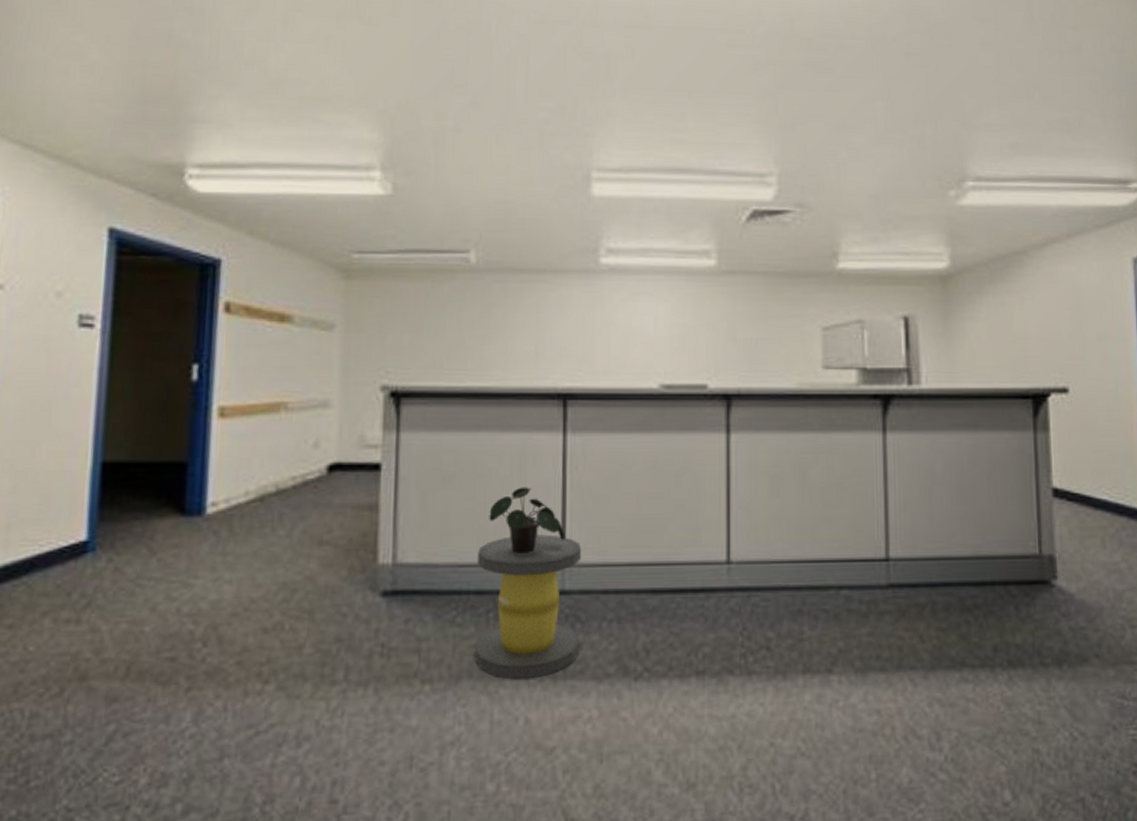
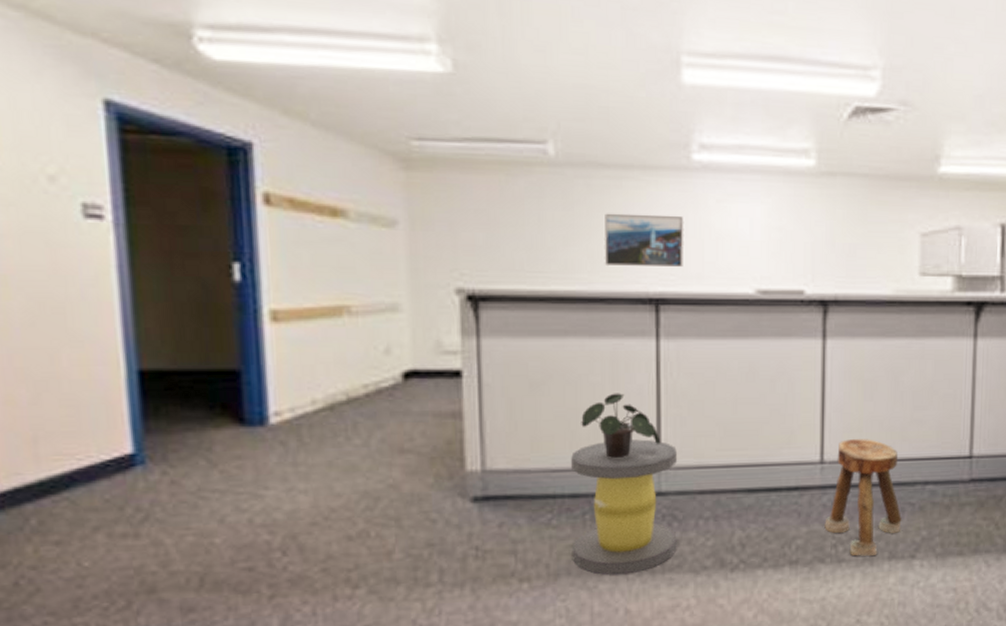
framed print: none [518,314,592,363] -> present [605,213,684,267]
stool: none [733,537,816,669] -> present [824,438,902,557]

